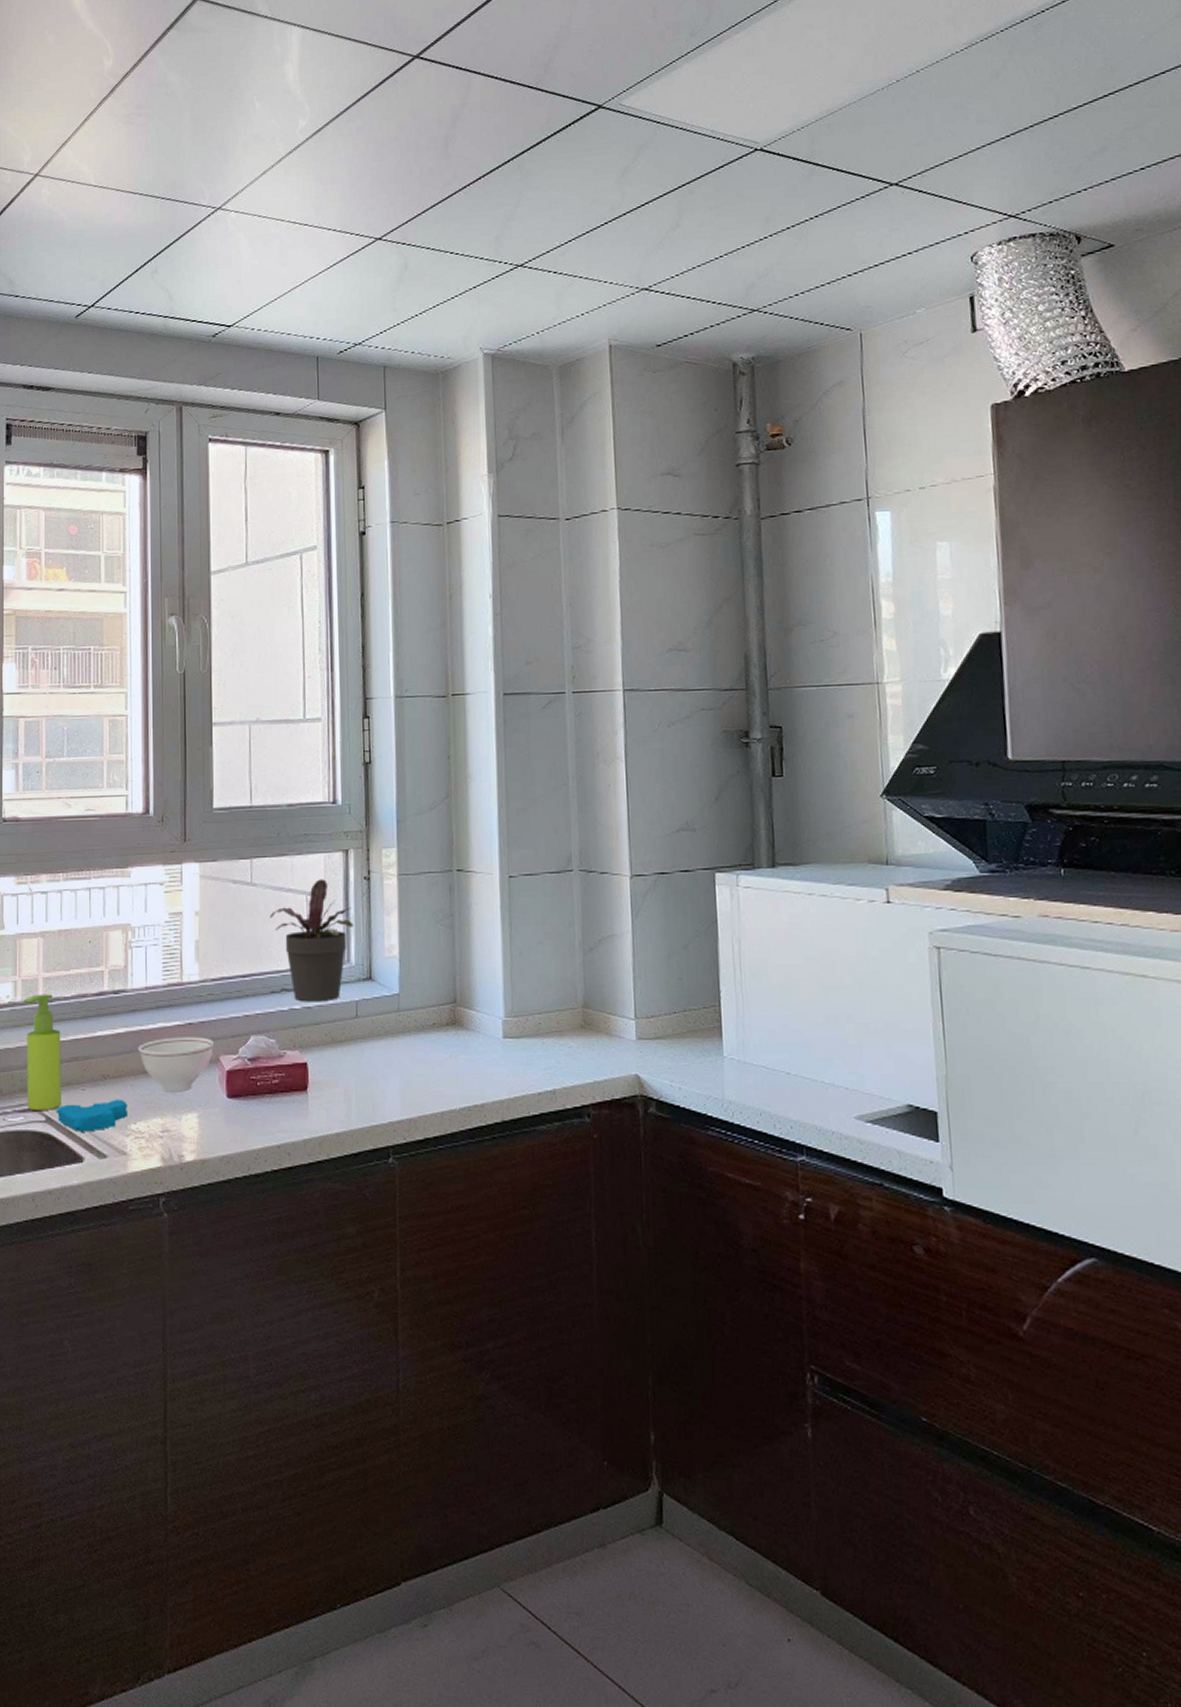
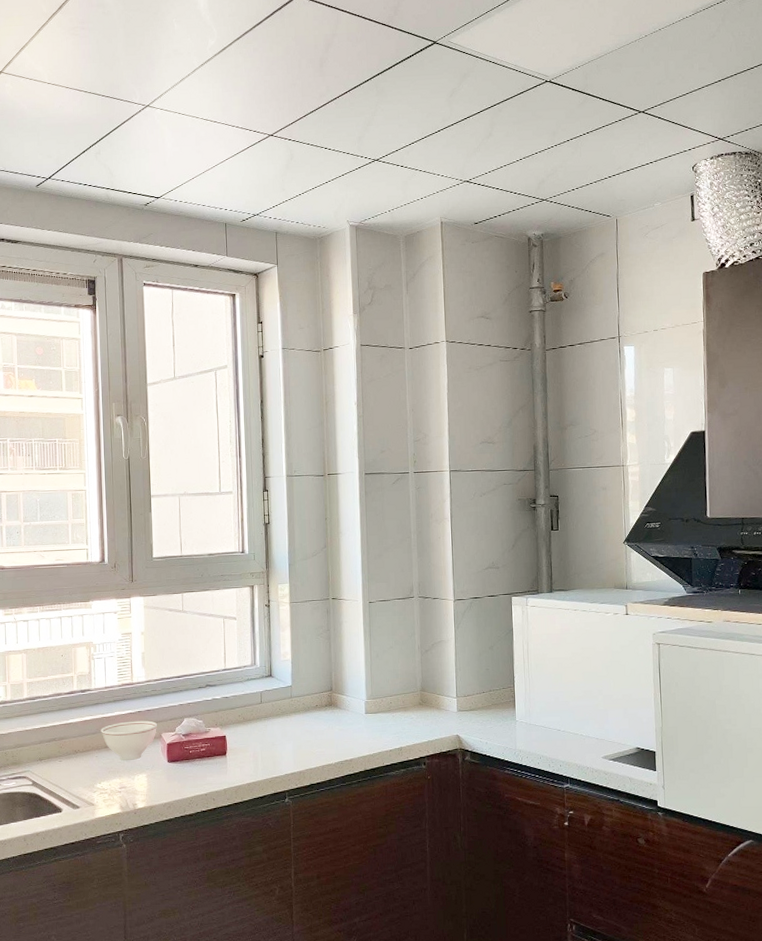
soap dispenser: present [24,994,61,1110] -> none [13,694,44,777]
sponge: present [56,1100,129,1132] -> none [40,767,95,791]
potted plant: present [270,879,354,1002] -> none [197,607,258,694]

